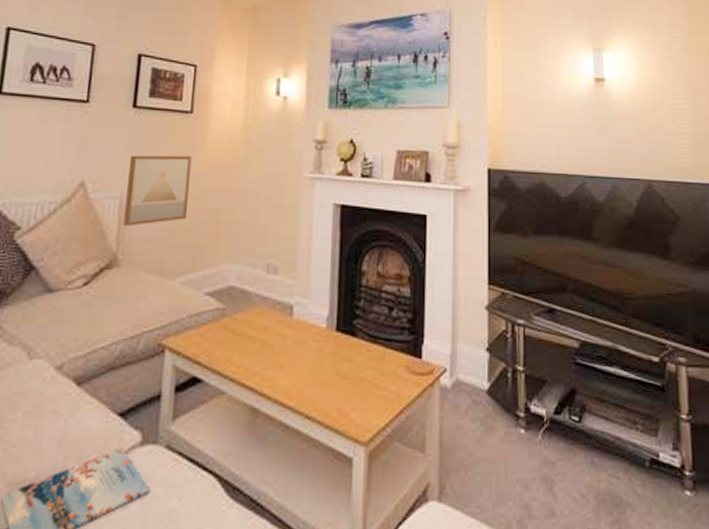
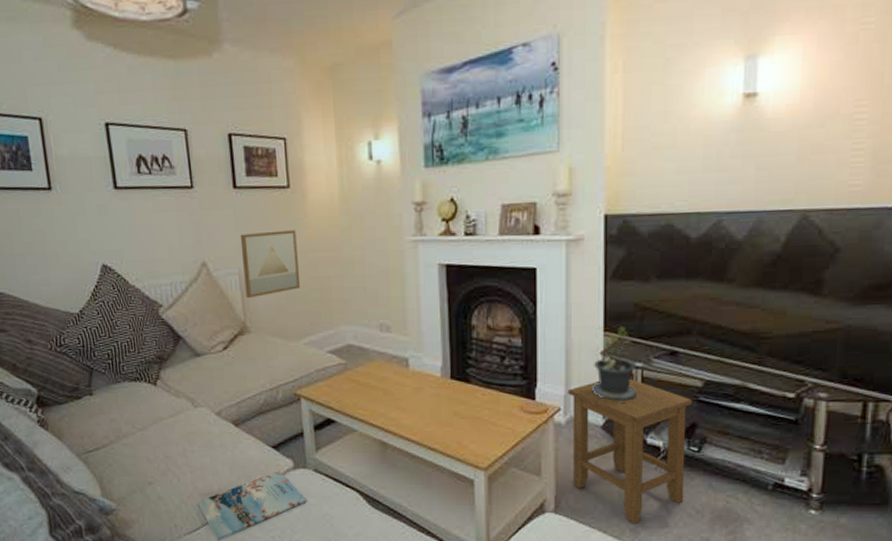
stool: none [454,336,570,514] -> present [568,378,692,524]
potted plant: none [476,280,519,367] -> present [591,326,637,405]

